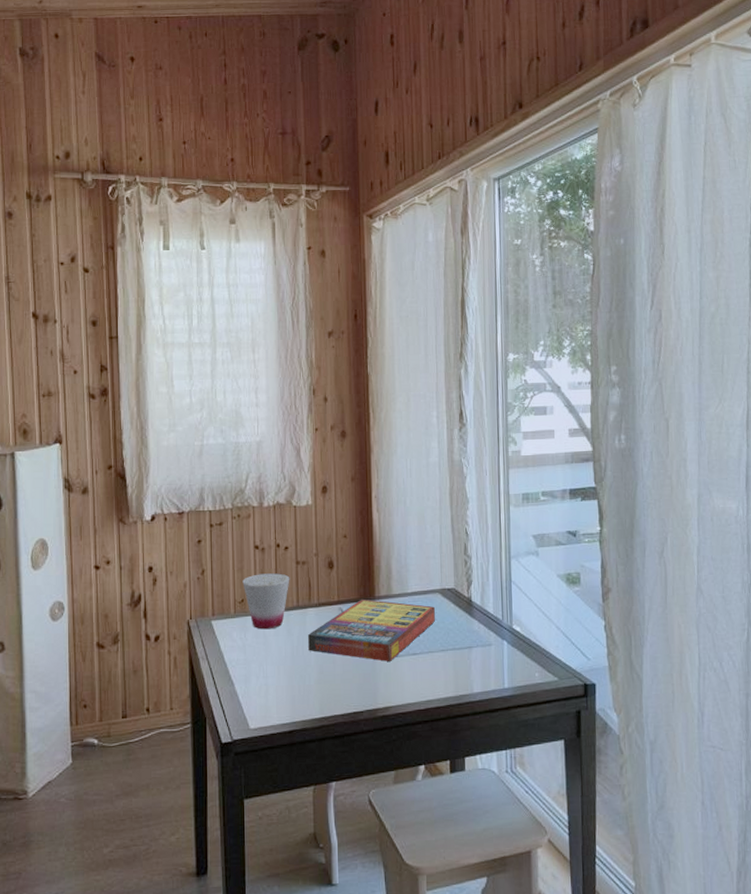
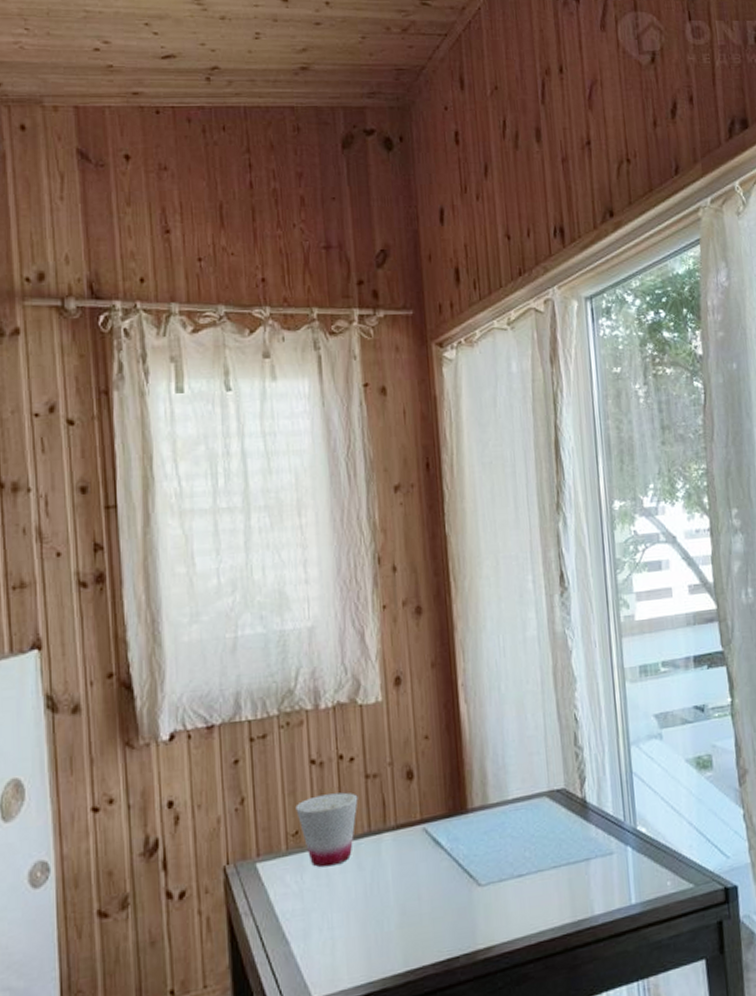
game compilation box: present [308,599,435,661] -> none [385,813,543,890]

